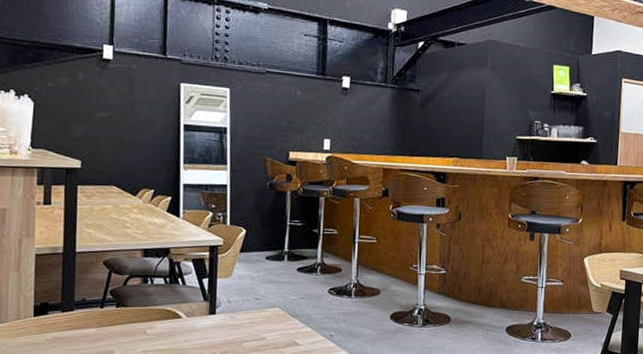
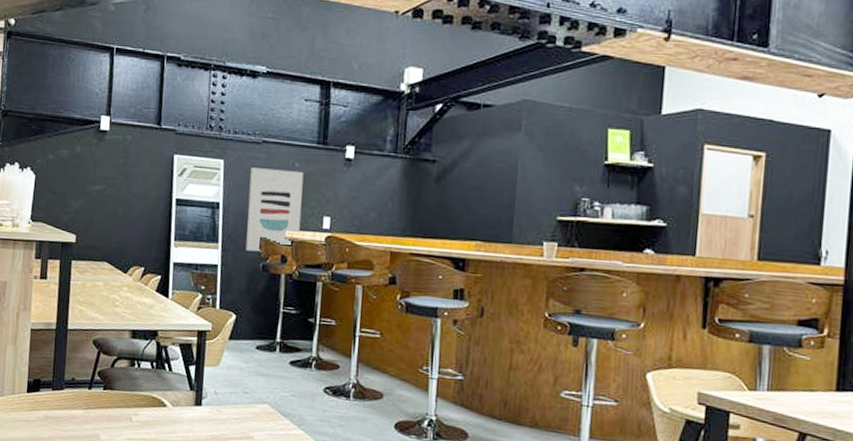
wall art: none [253,95,305,172] -> present [245,167,304,252]

